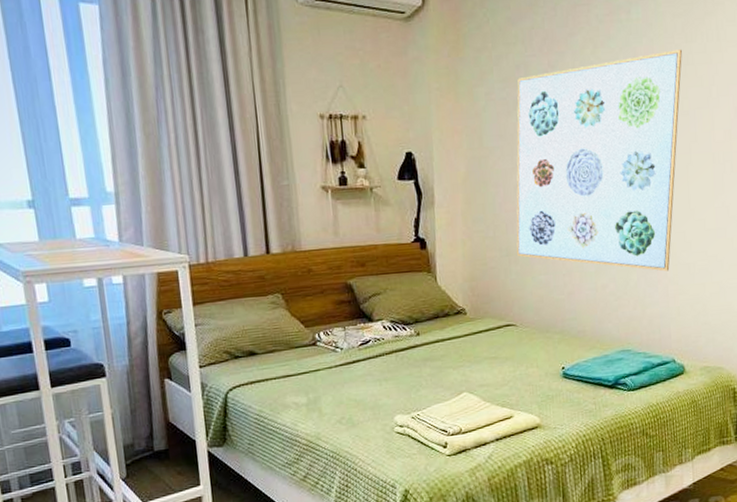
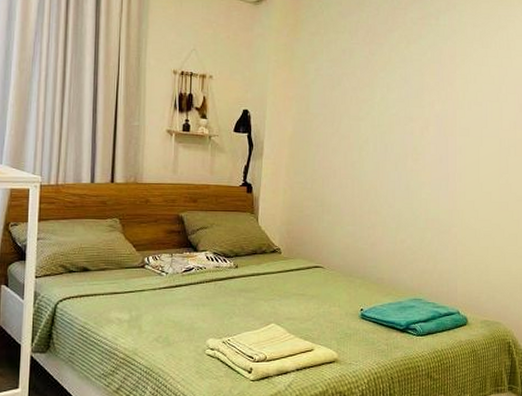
wall art: present [516,49,682,272] -> none [330,52,479,234]

